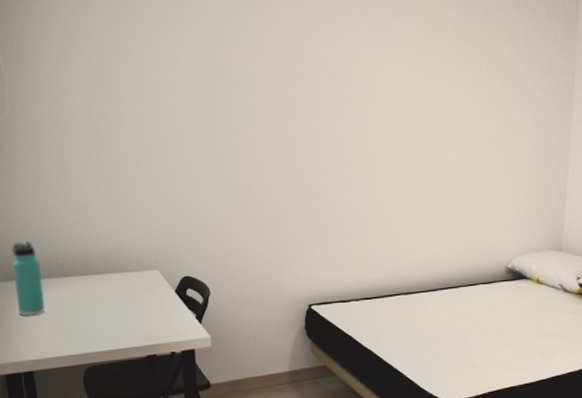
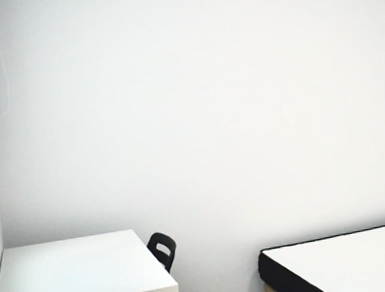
thermos bottle: present [12,242,46,316] -> none [13,213,41,277]

